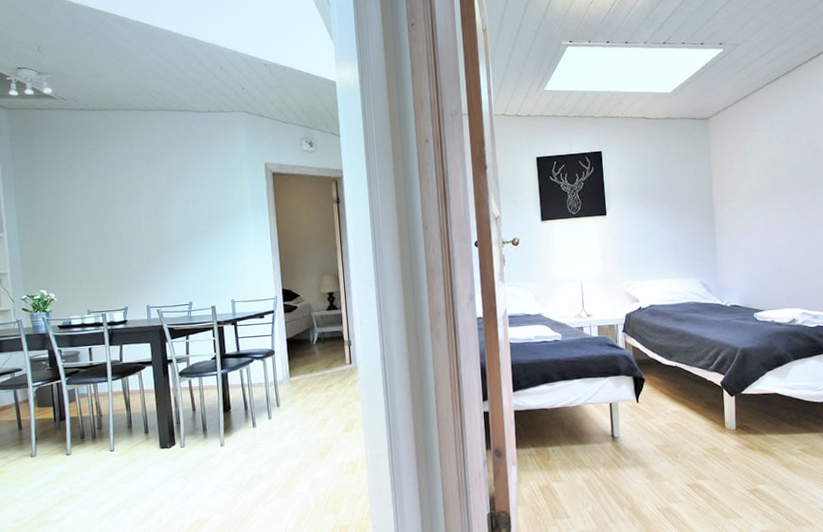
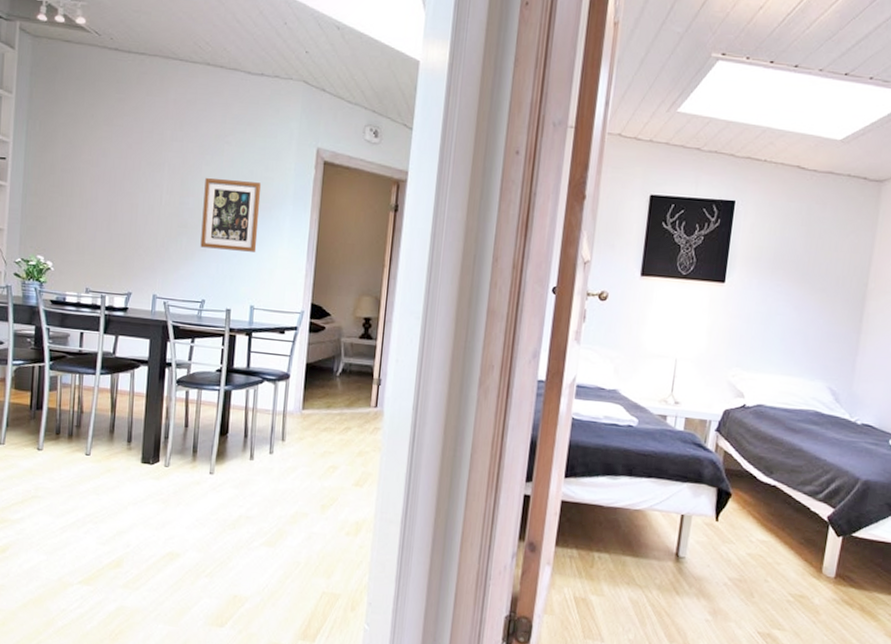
wall art: none [175,198,229,259] -> present [200,178,262,252]

